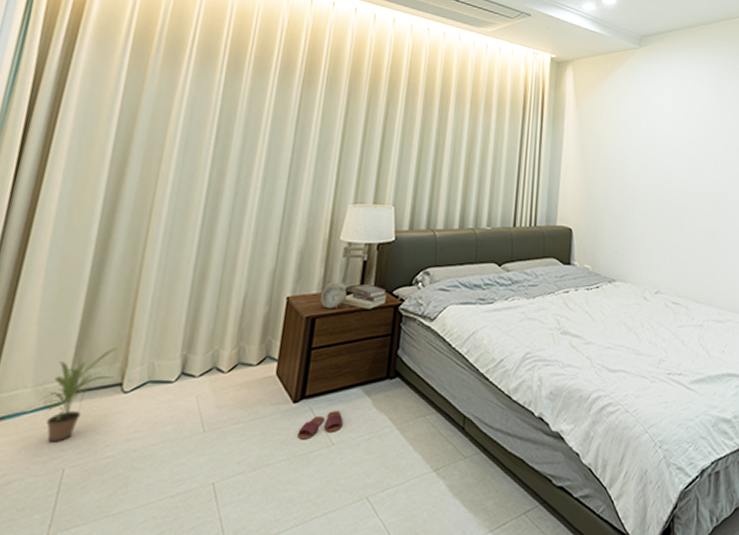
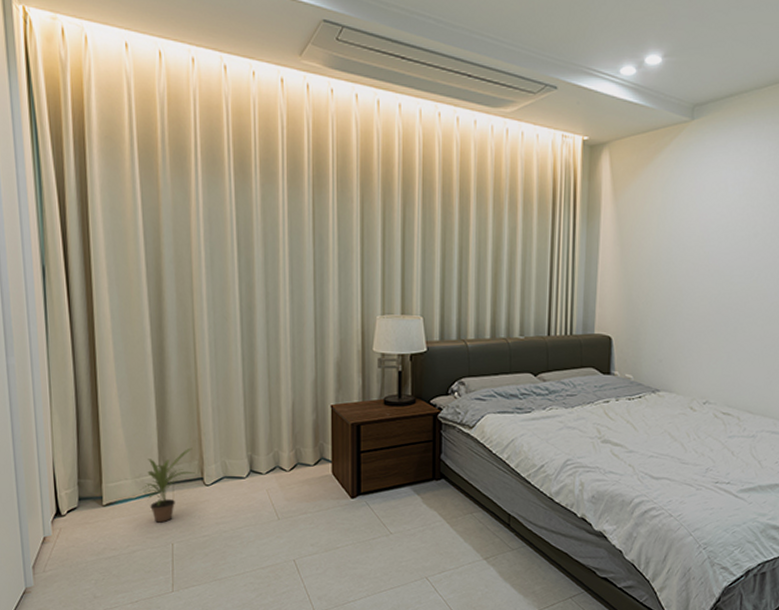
slippers: present [297,411,343,440] -> none [359,506,397,529]
alarm clock: present [320,278,348,309] -> none [363,388,387,417]
books: present [342,283,388,309] -> none [383,393,425,417]

